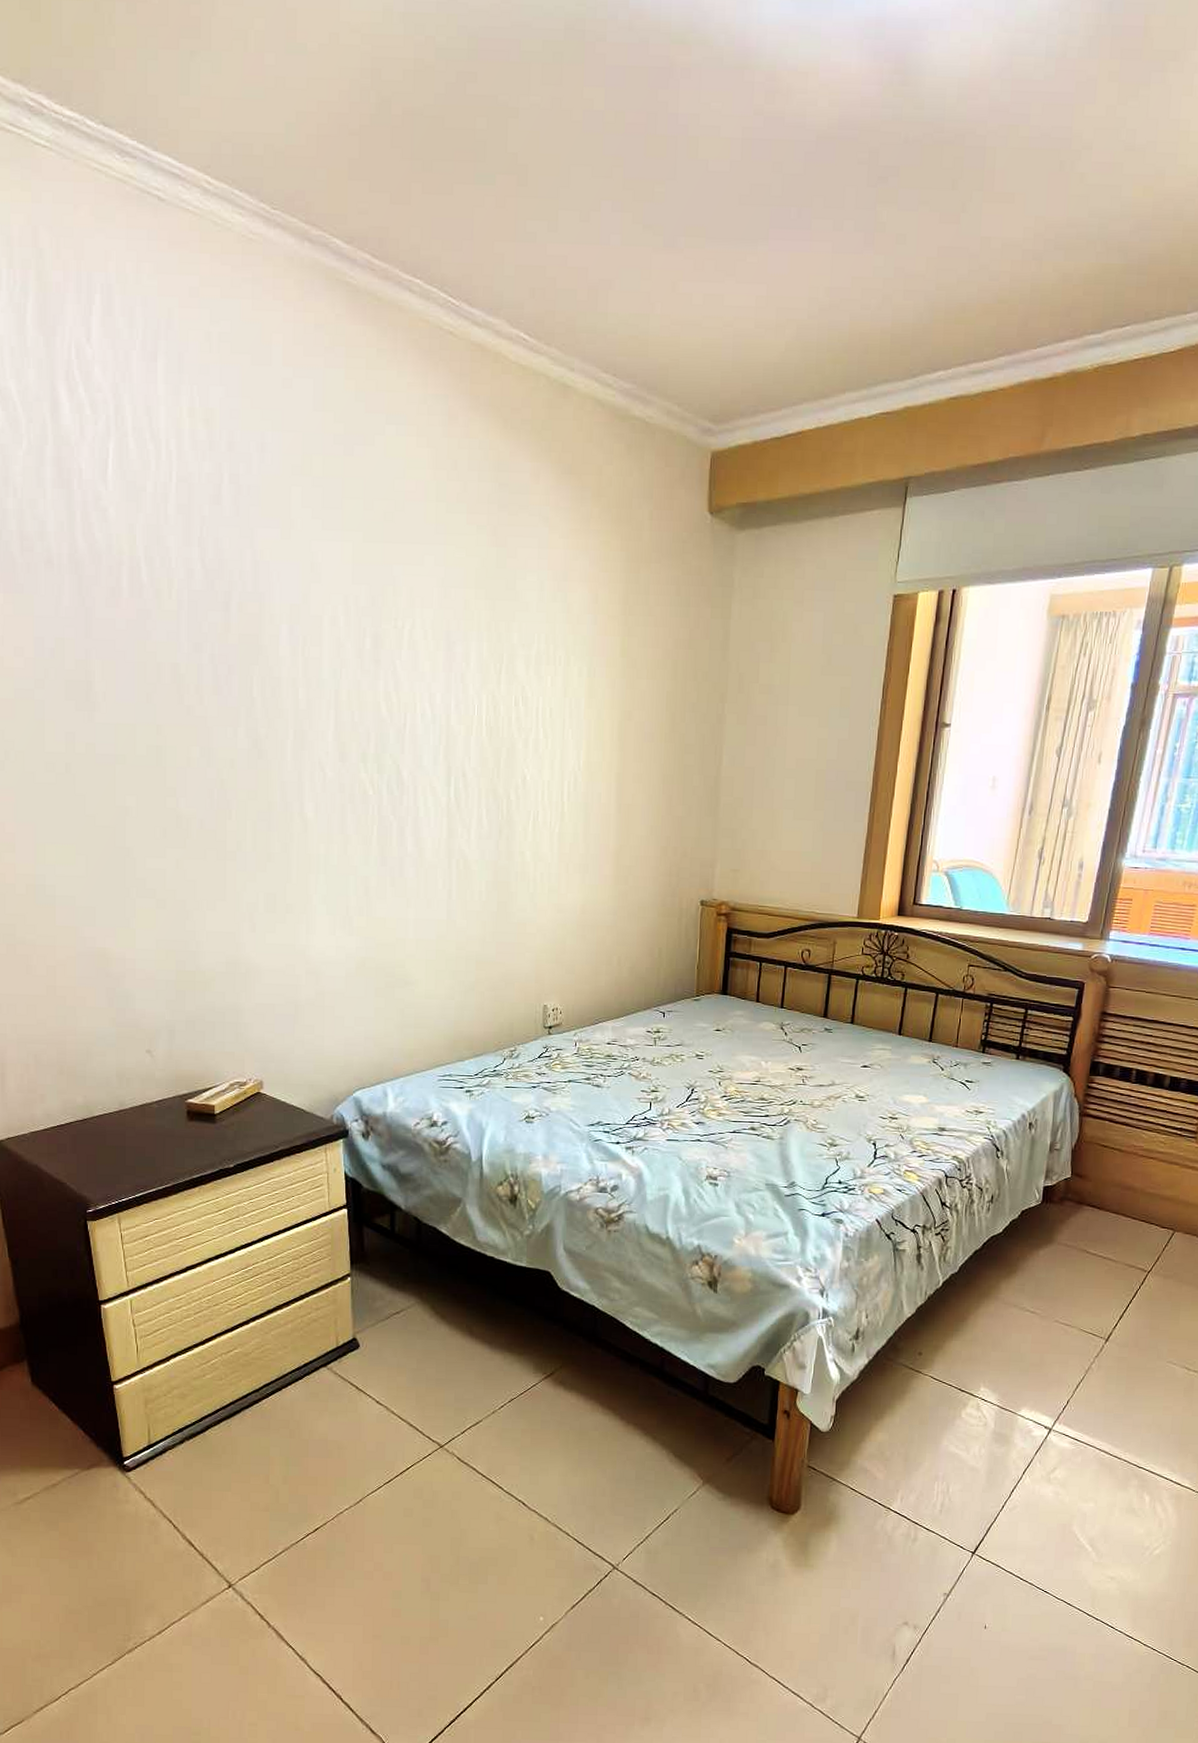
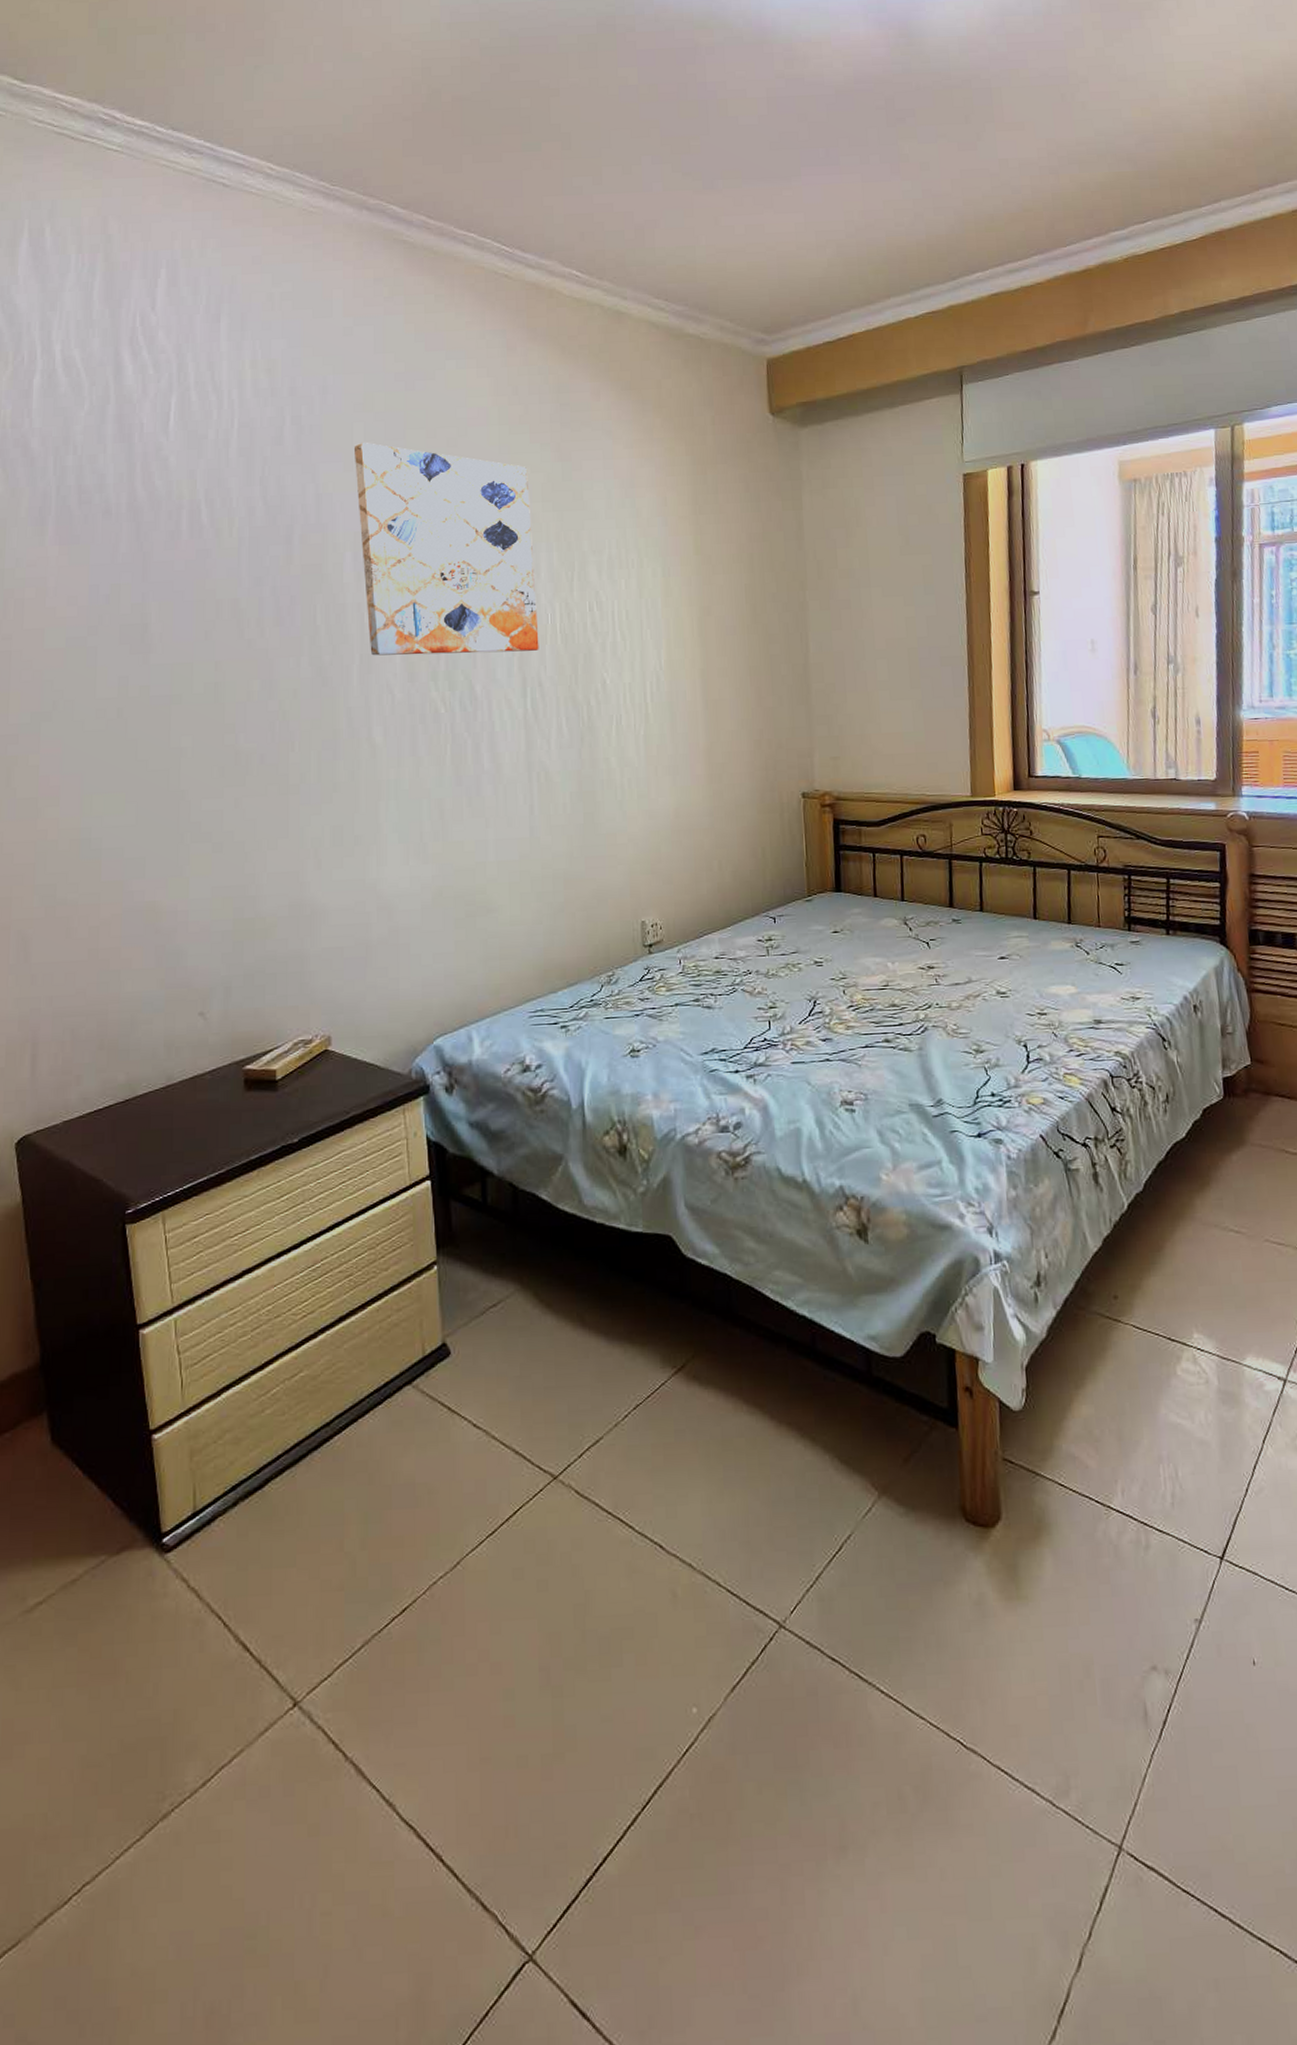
wall art: none [291,509,465,741] -> present [353,443,539,656]

